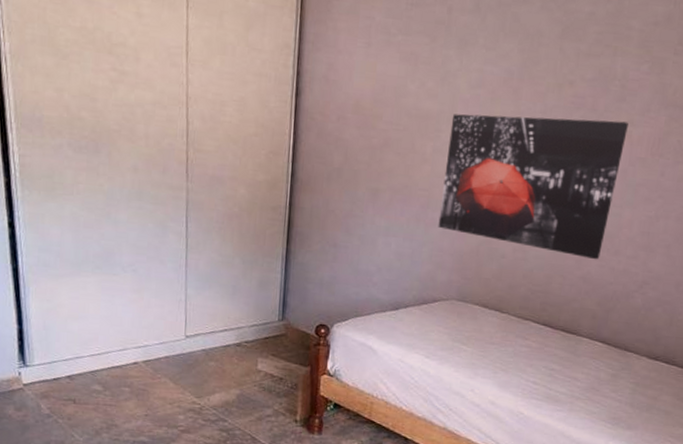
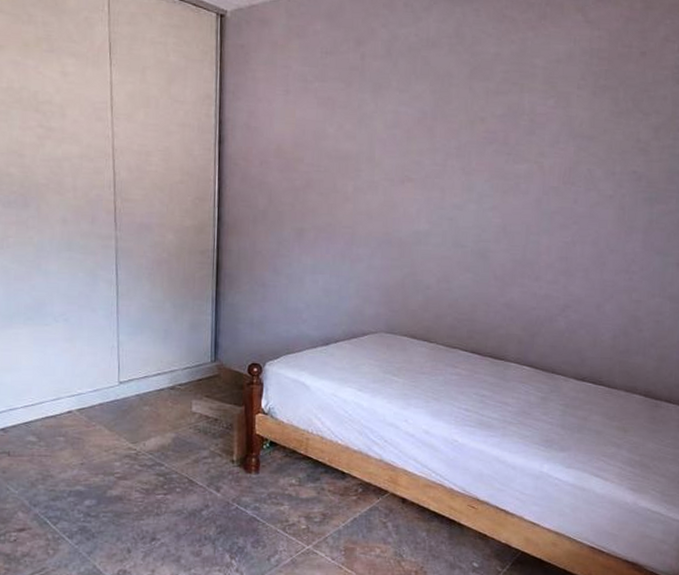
wall art: present [438,113,629,260] -> none [363,153,539,287]

